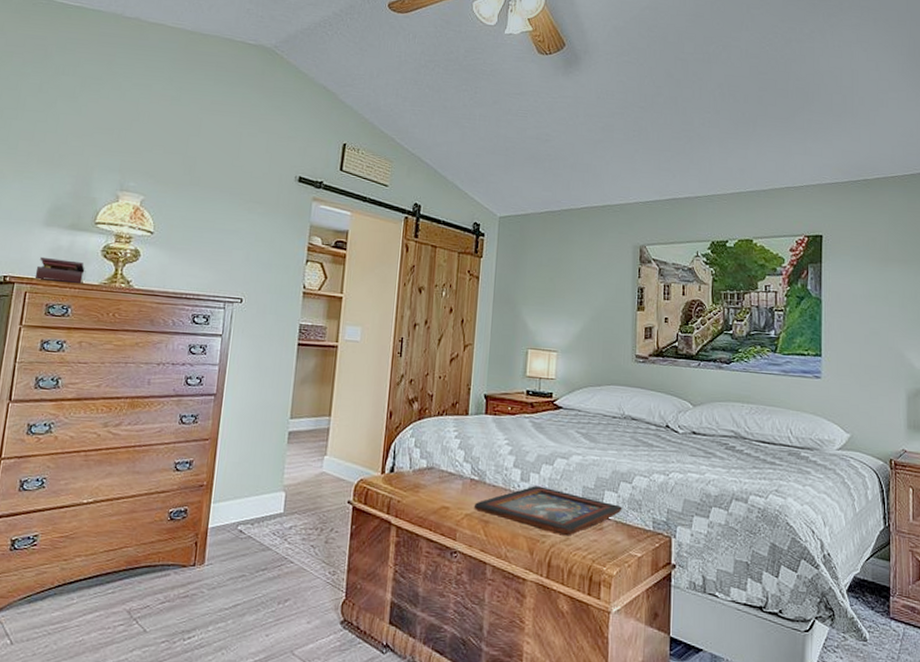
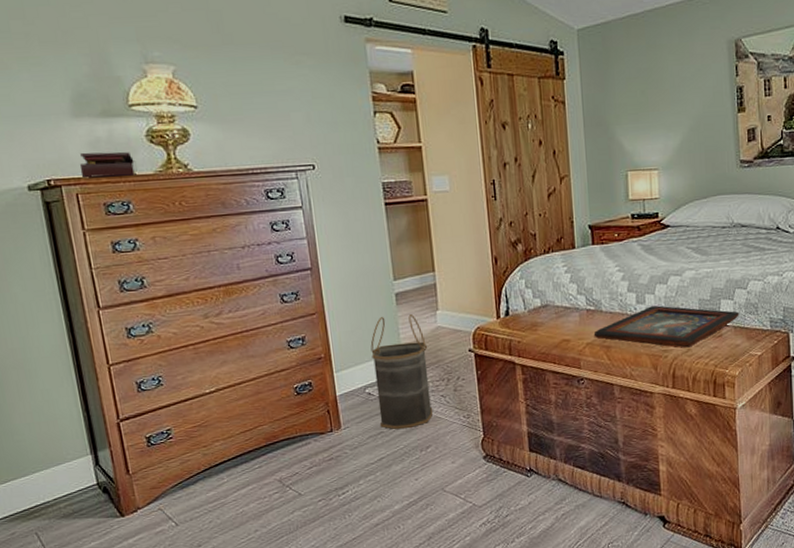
basket: none [243,453,309,576] -> present [370,314,433,429]

